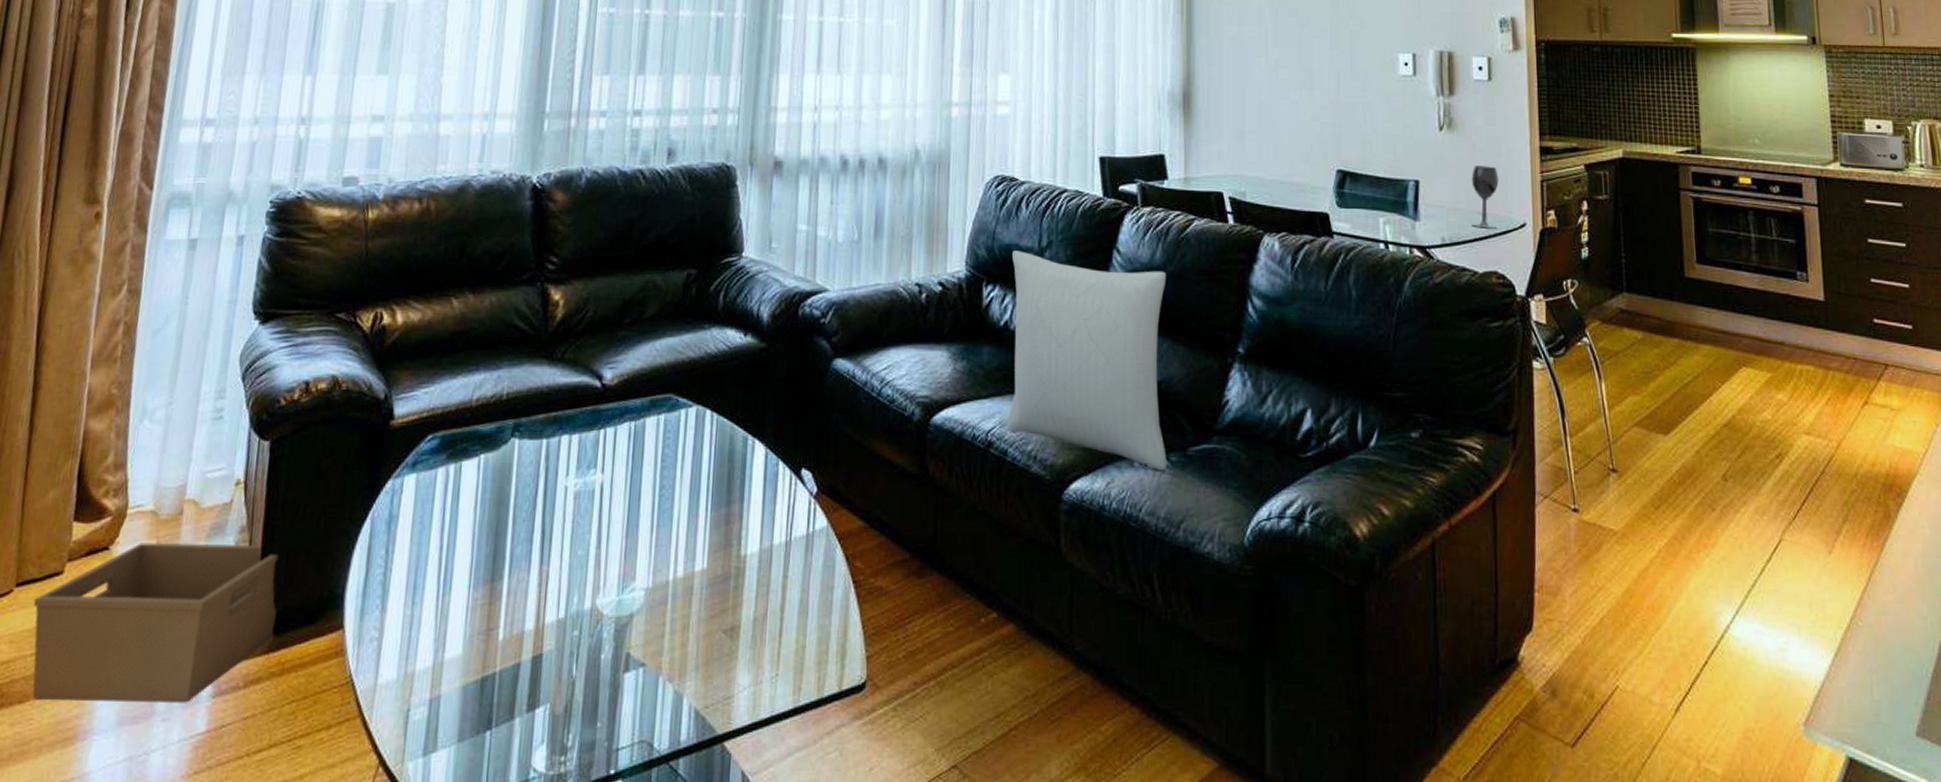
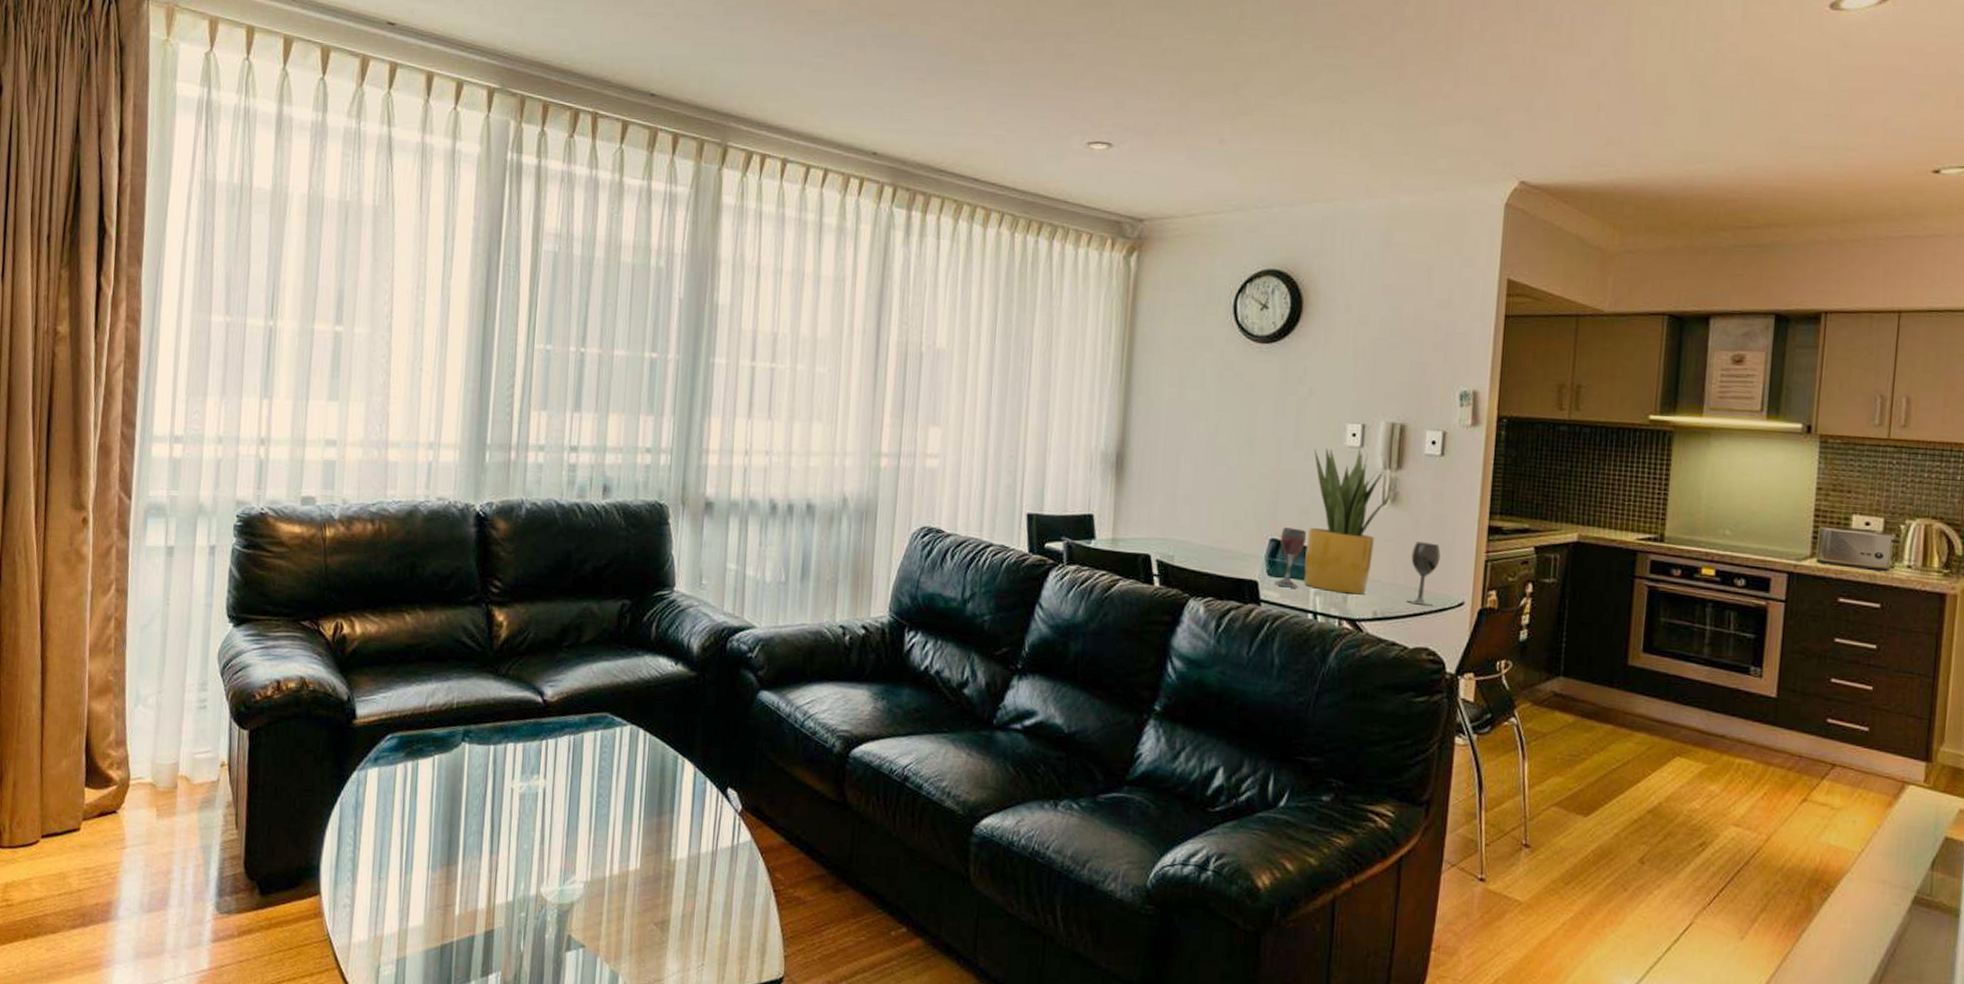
hamper: present [32,543,279,703] -> none [57,809,264,944]
pillow: present [1006,250,1167,471] -> none [922,600,1088,815]
cup: none [1345,158,1371,218] -> present [1275,527,1307,588]
planter: none [1370,75,1449,221] -> present [1303,446,1394,595]

